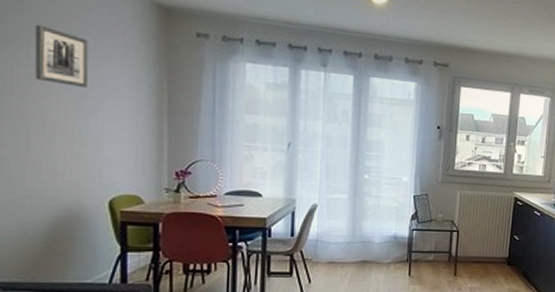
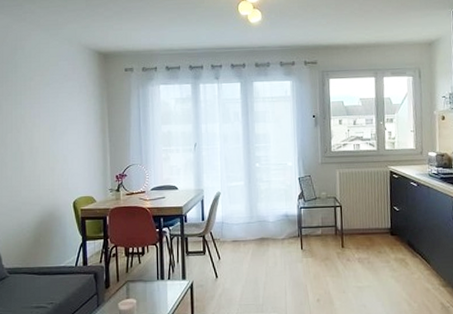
wall art: present [34,24,89,87] -> none [24,79,57,120]

